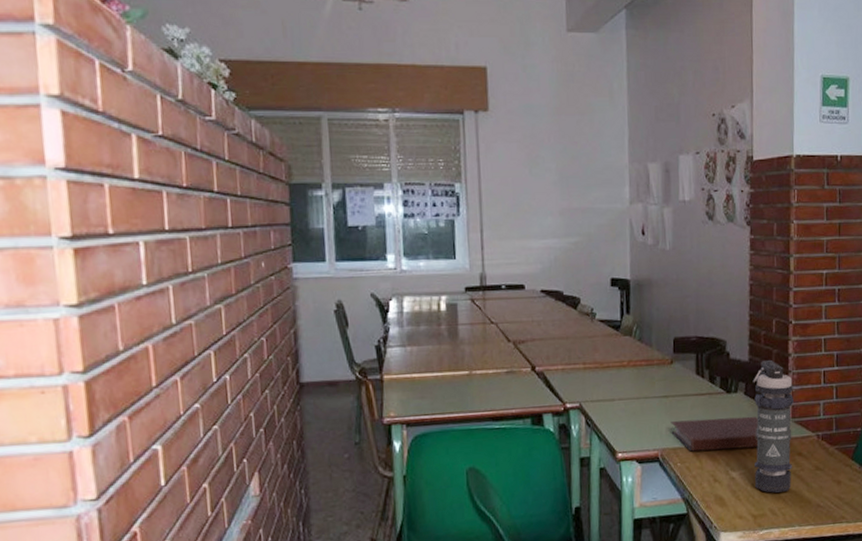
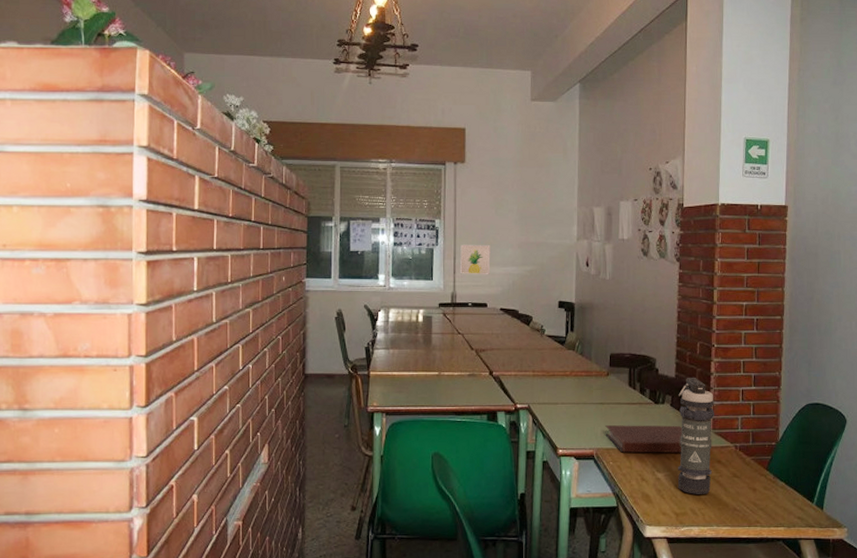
wall art: none [488,212,527,251] -> present [459,244,491,275]

